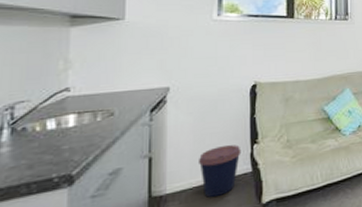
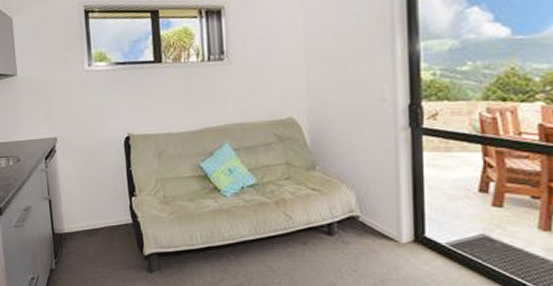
coffee cup: present [197,144,242,198] -> none [86,194,122,241]

